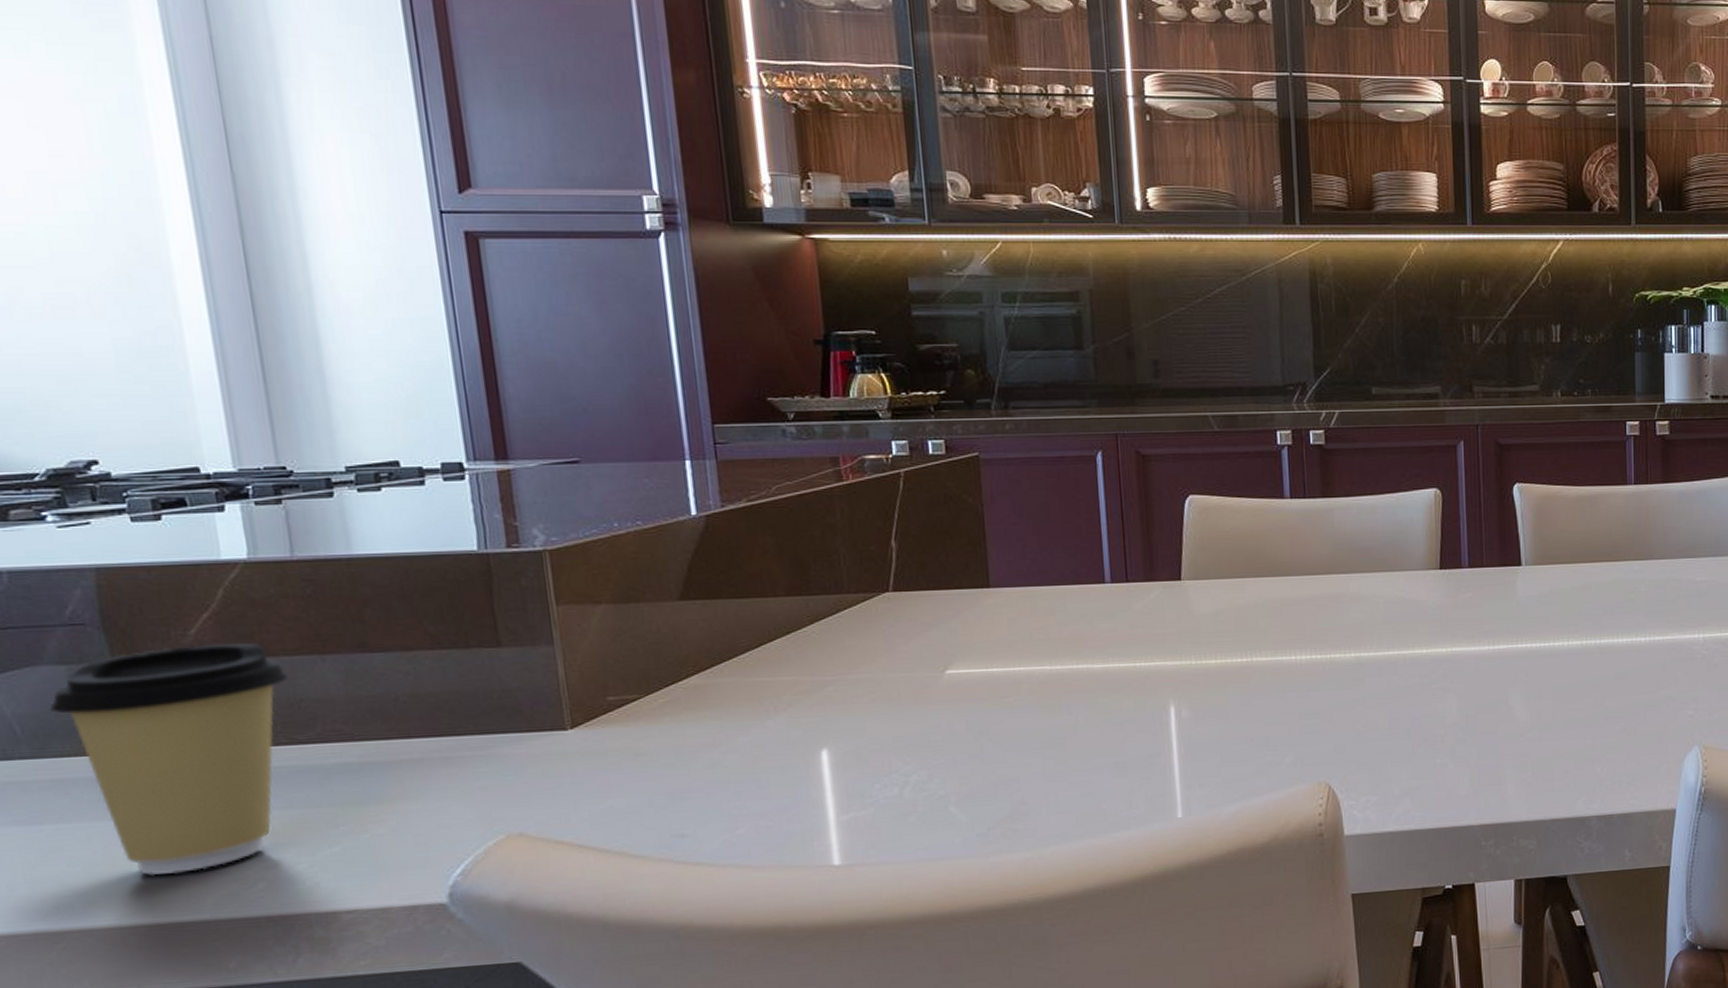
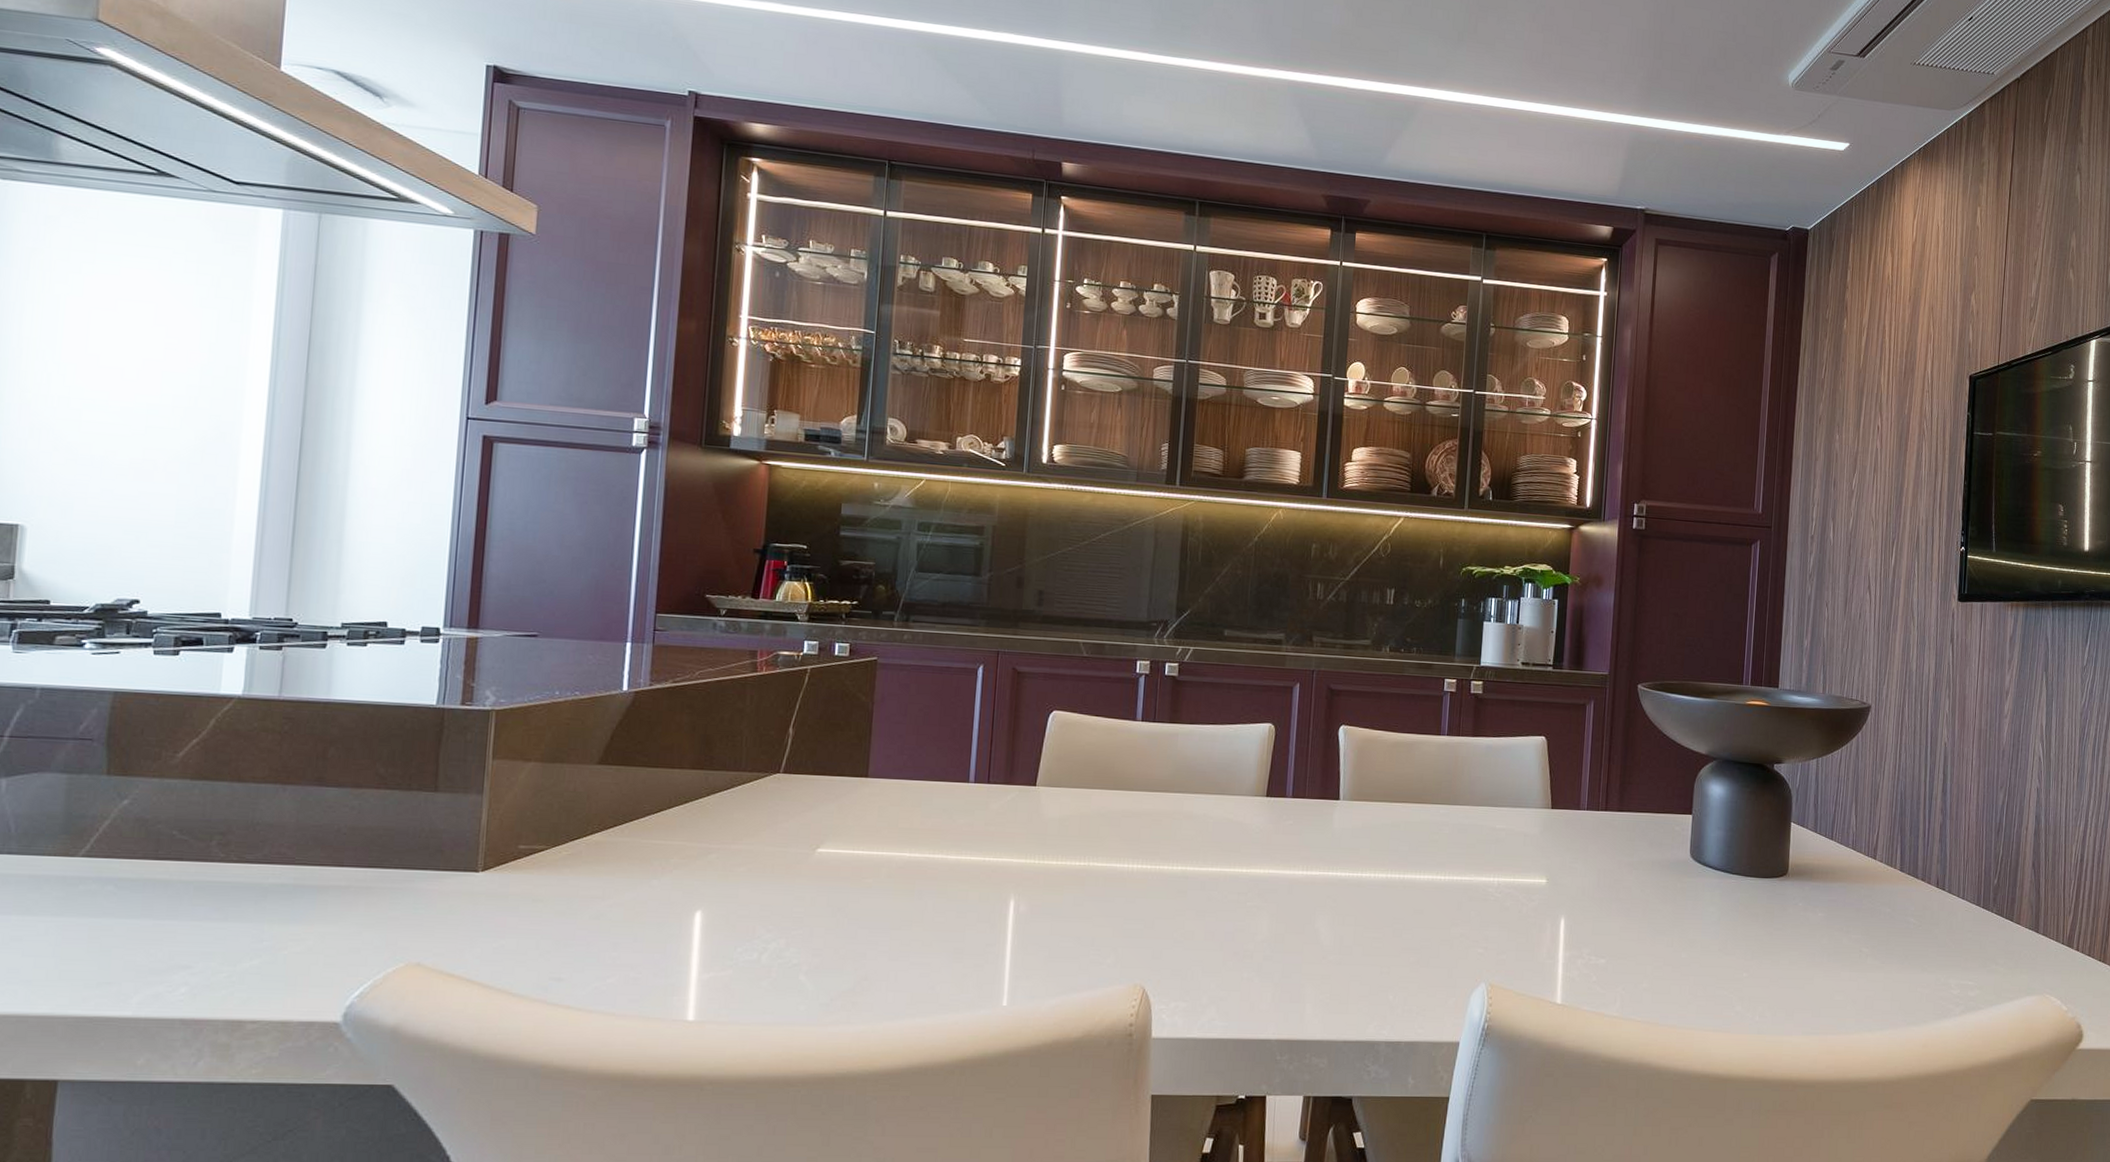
coffee cup: present [49,642,289,876] -> none [44,766,252,972]

